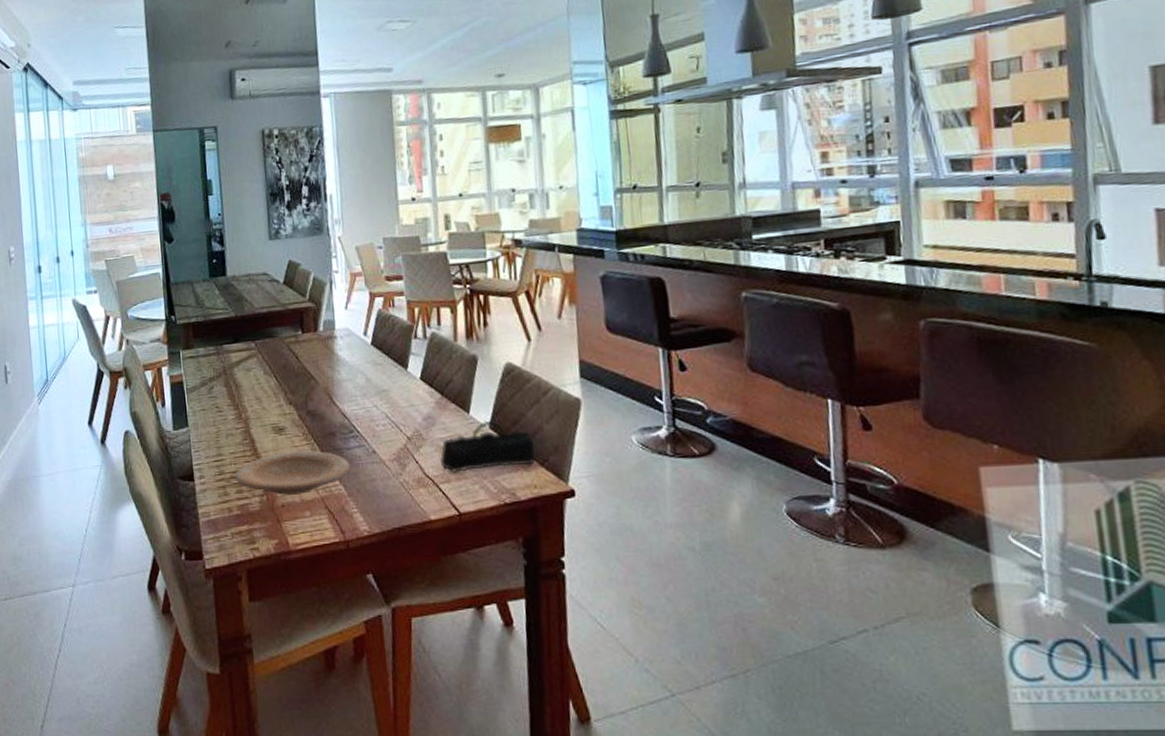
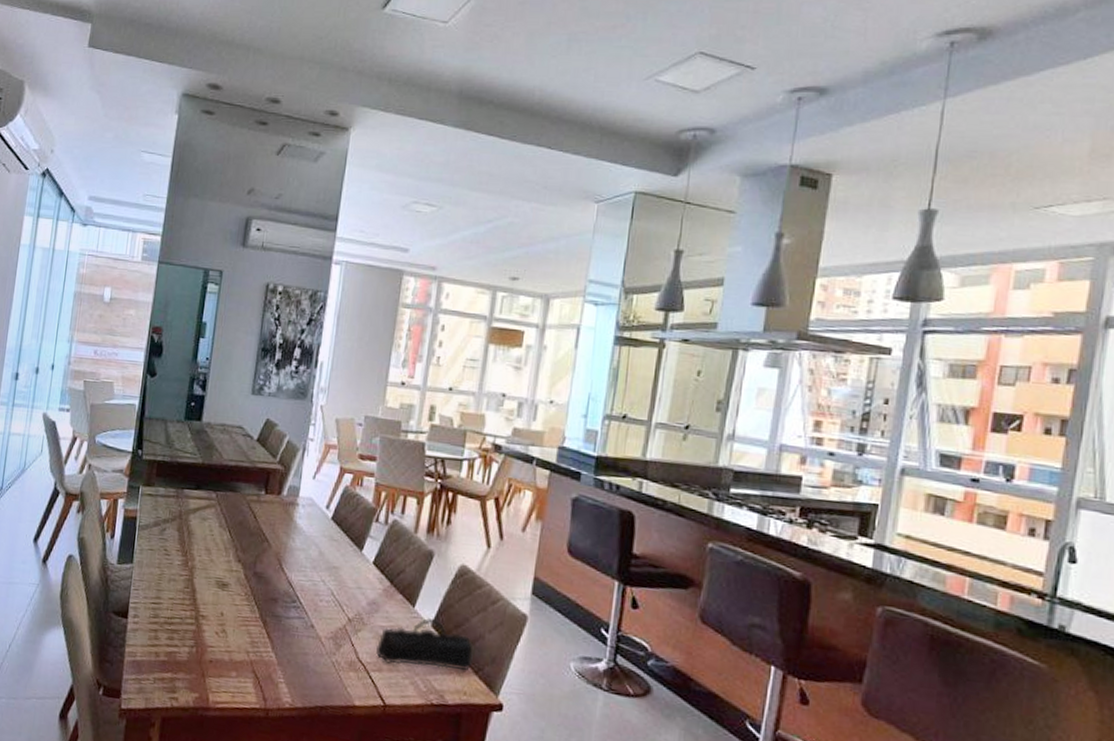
plate: present [234,450,351,495] -> none [169,608,286,654]

